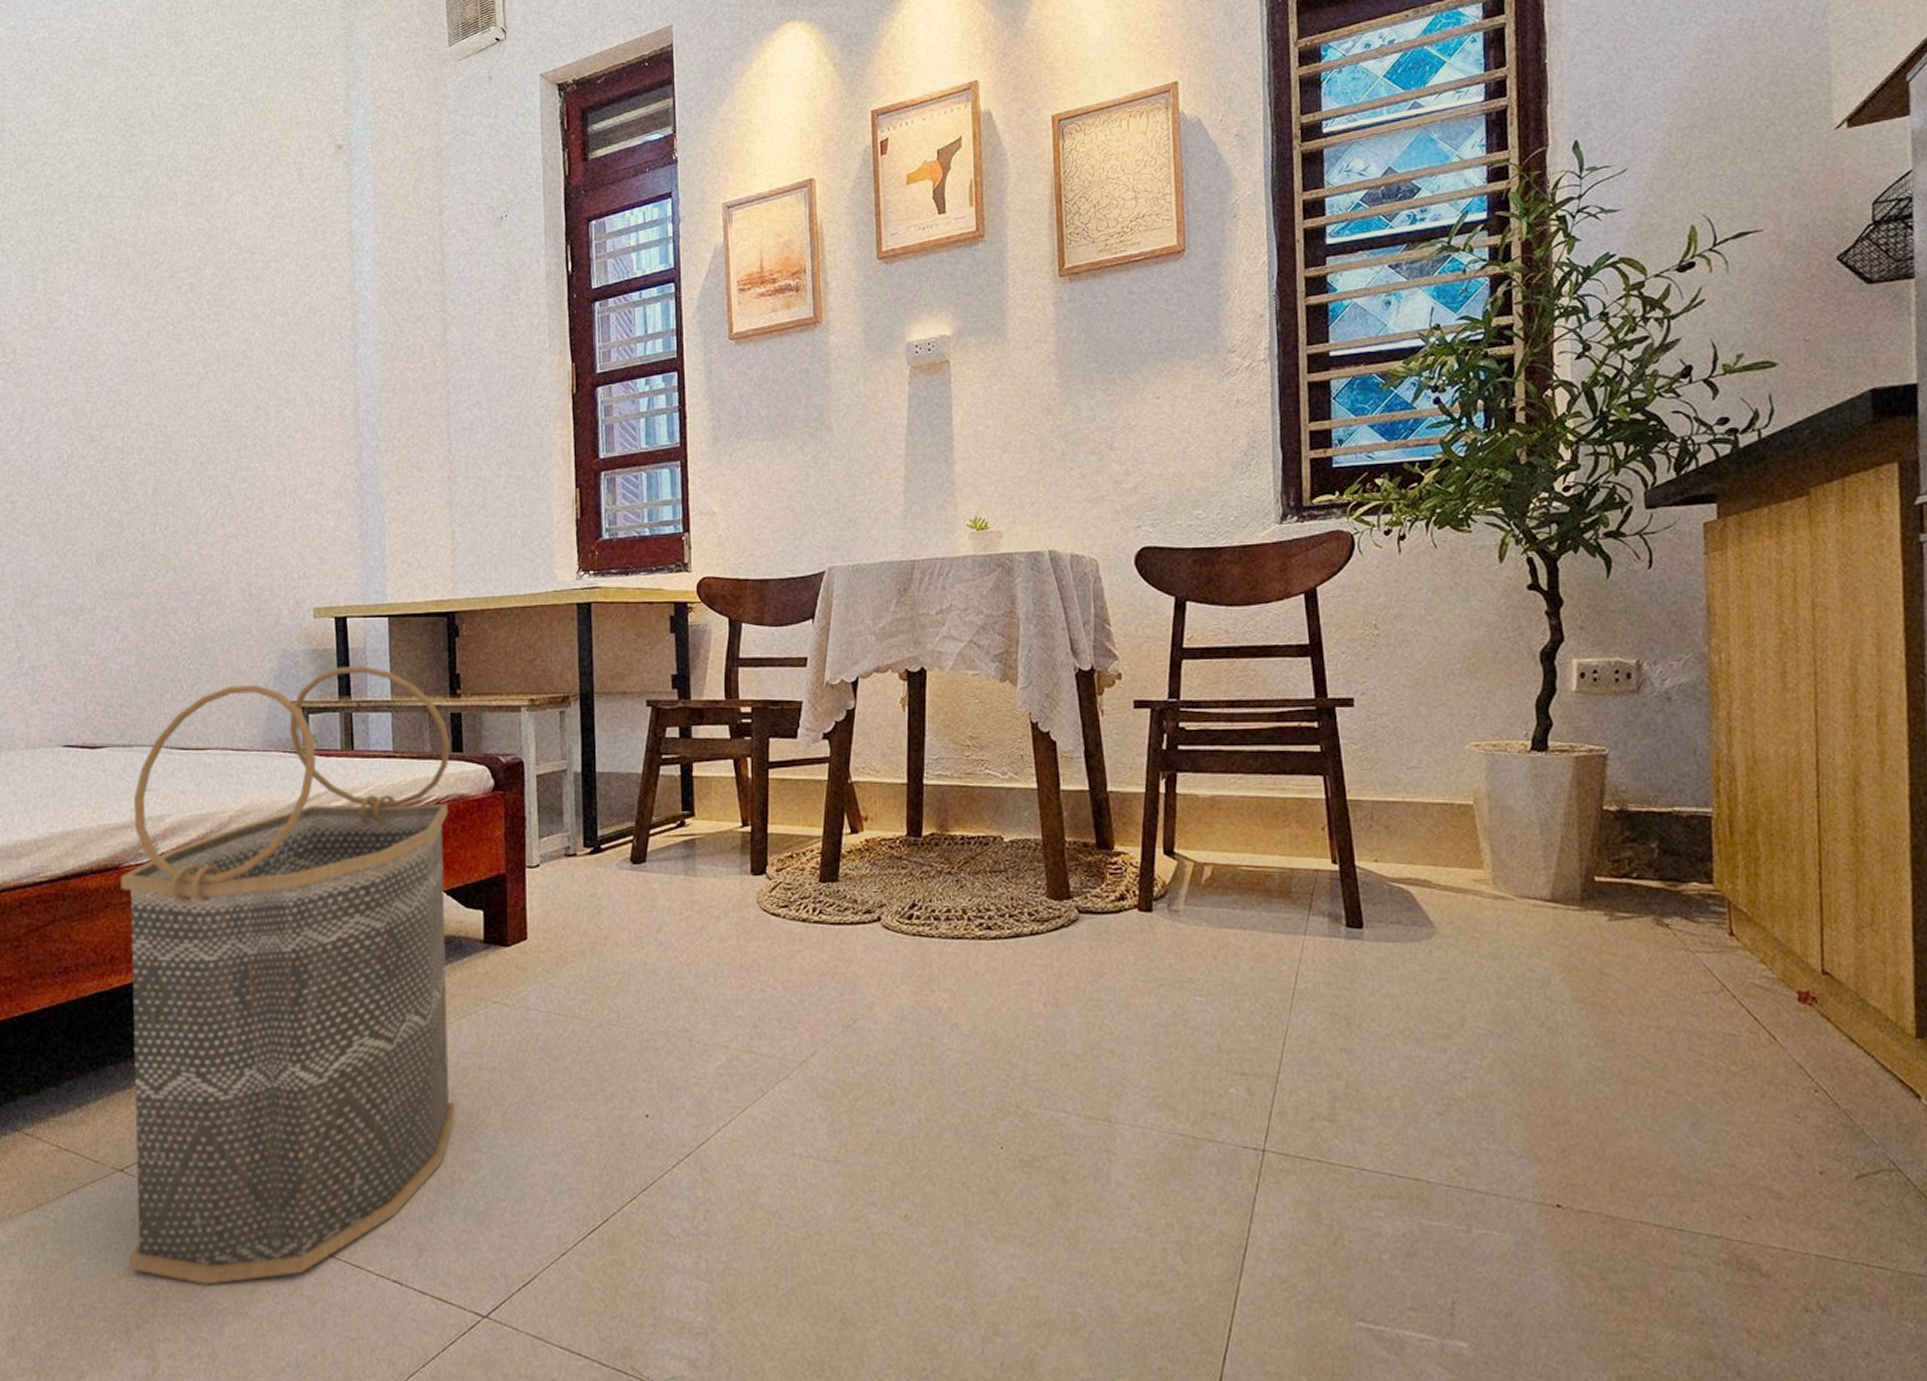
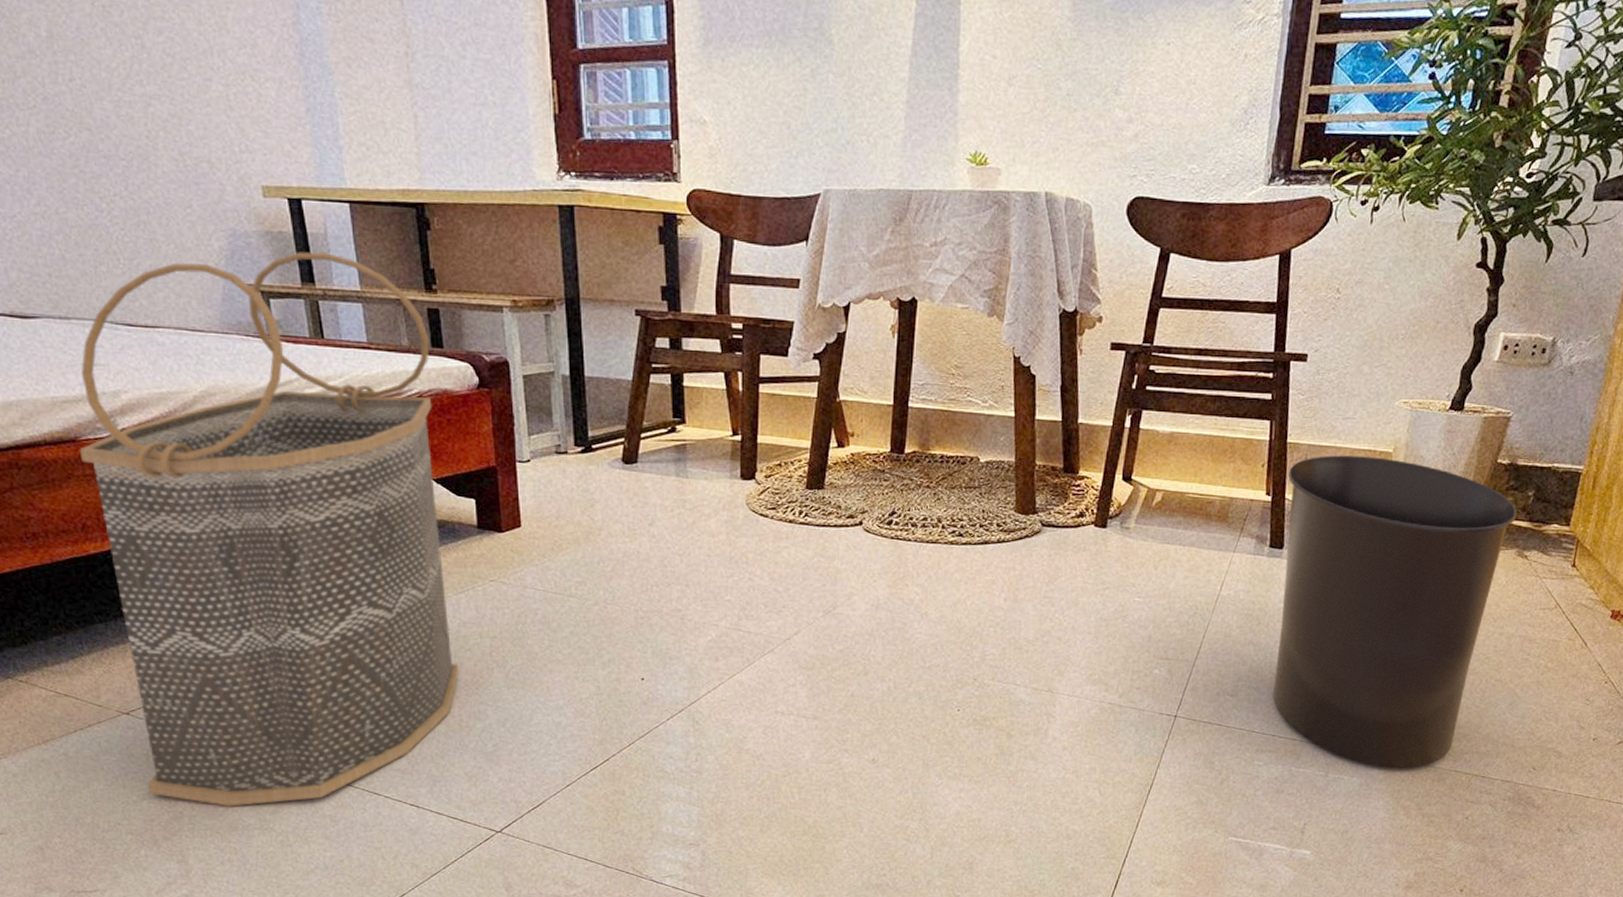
waste bin: none [1354,811,1642,1219] -> present [1273,455,1517,768]

